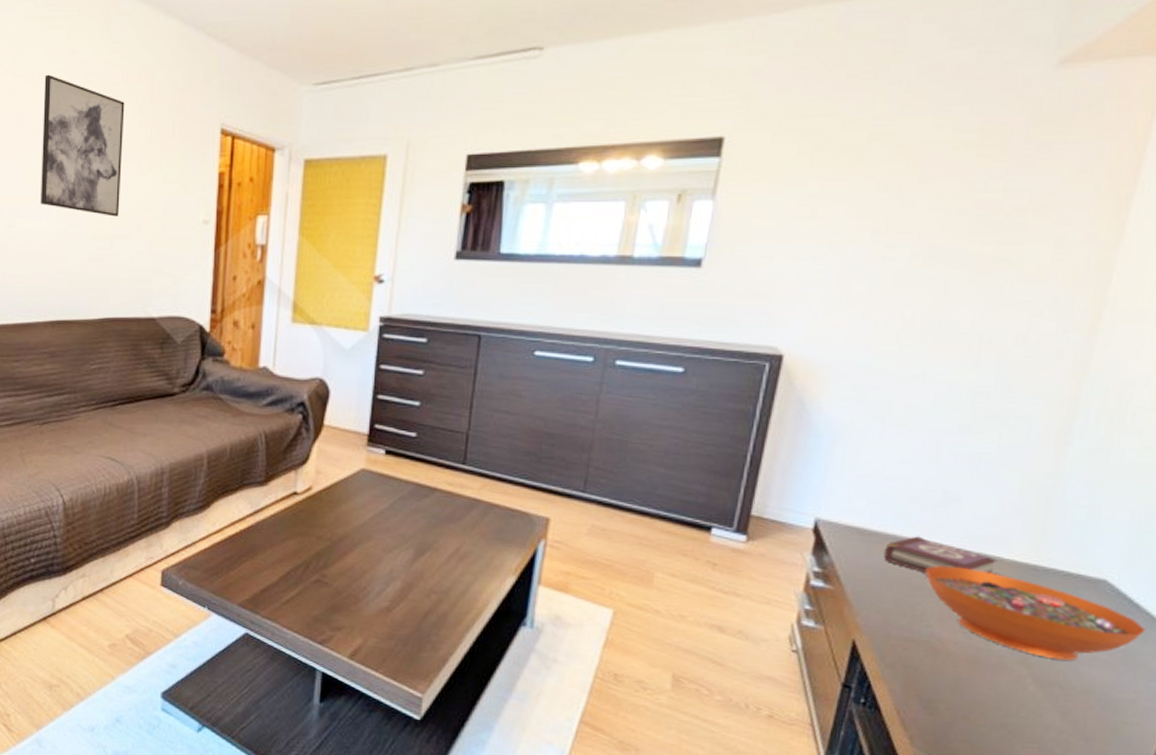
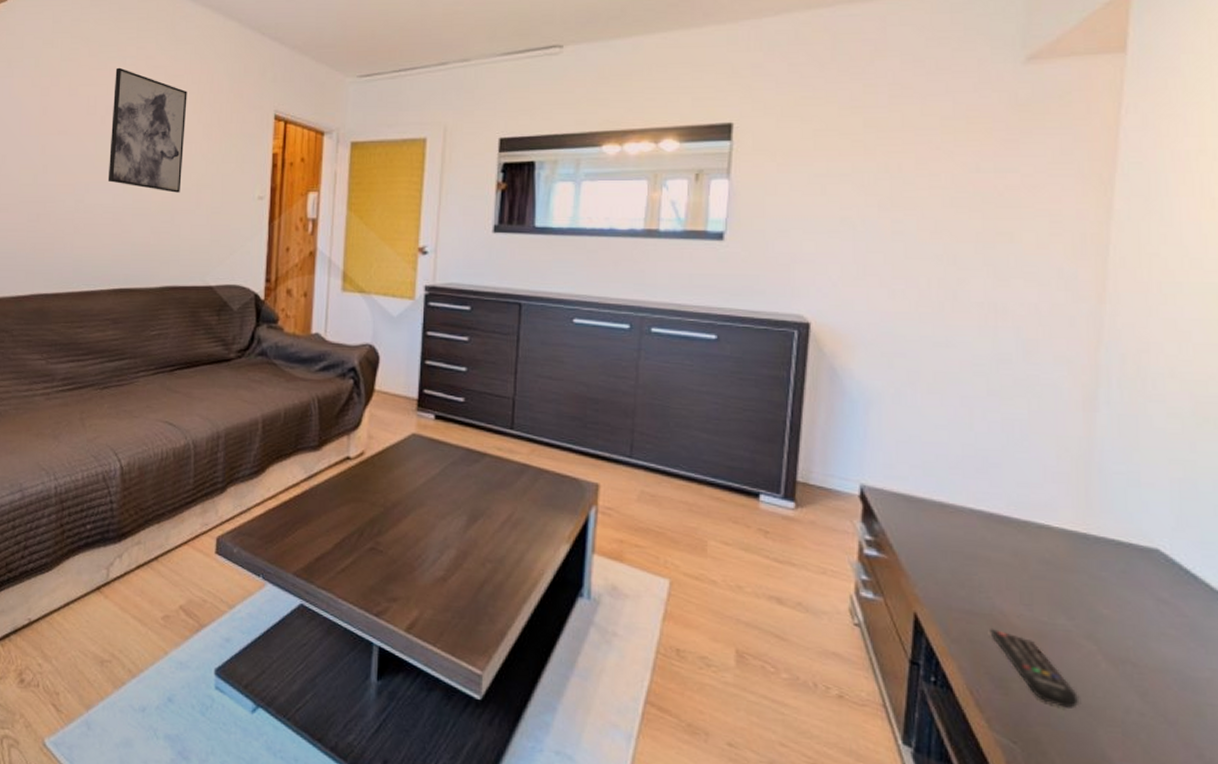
book: present [883,536,997,574] -> none [933,503,1047,542]
decorative bowl: present [925,566,1146,661] -> none [977,534,1208,636]
remote control: none [925,655,1002,727] -> present [990,629,1078,708]

